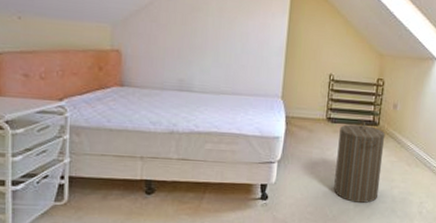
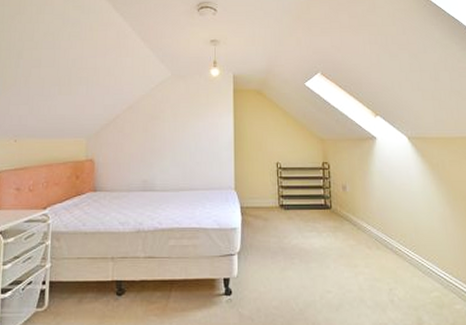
laundry hamper: present [334,119,386,203] -> none [294,203,344,293]

